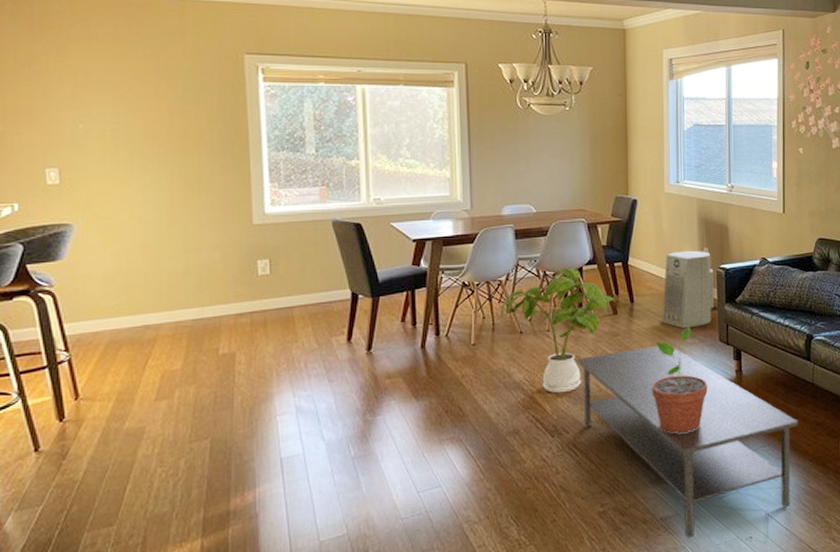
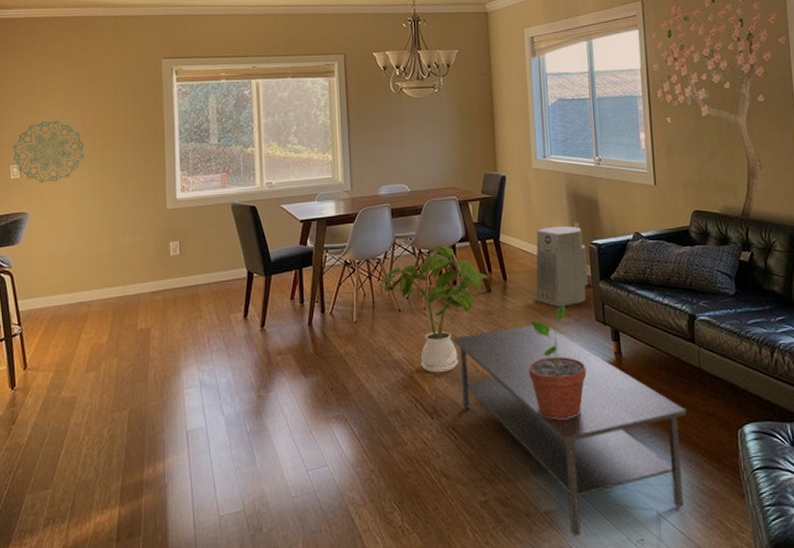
wall decoration: none [48,118,146,191] -> present [12,120,84,184]

